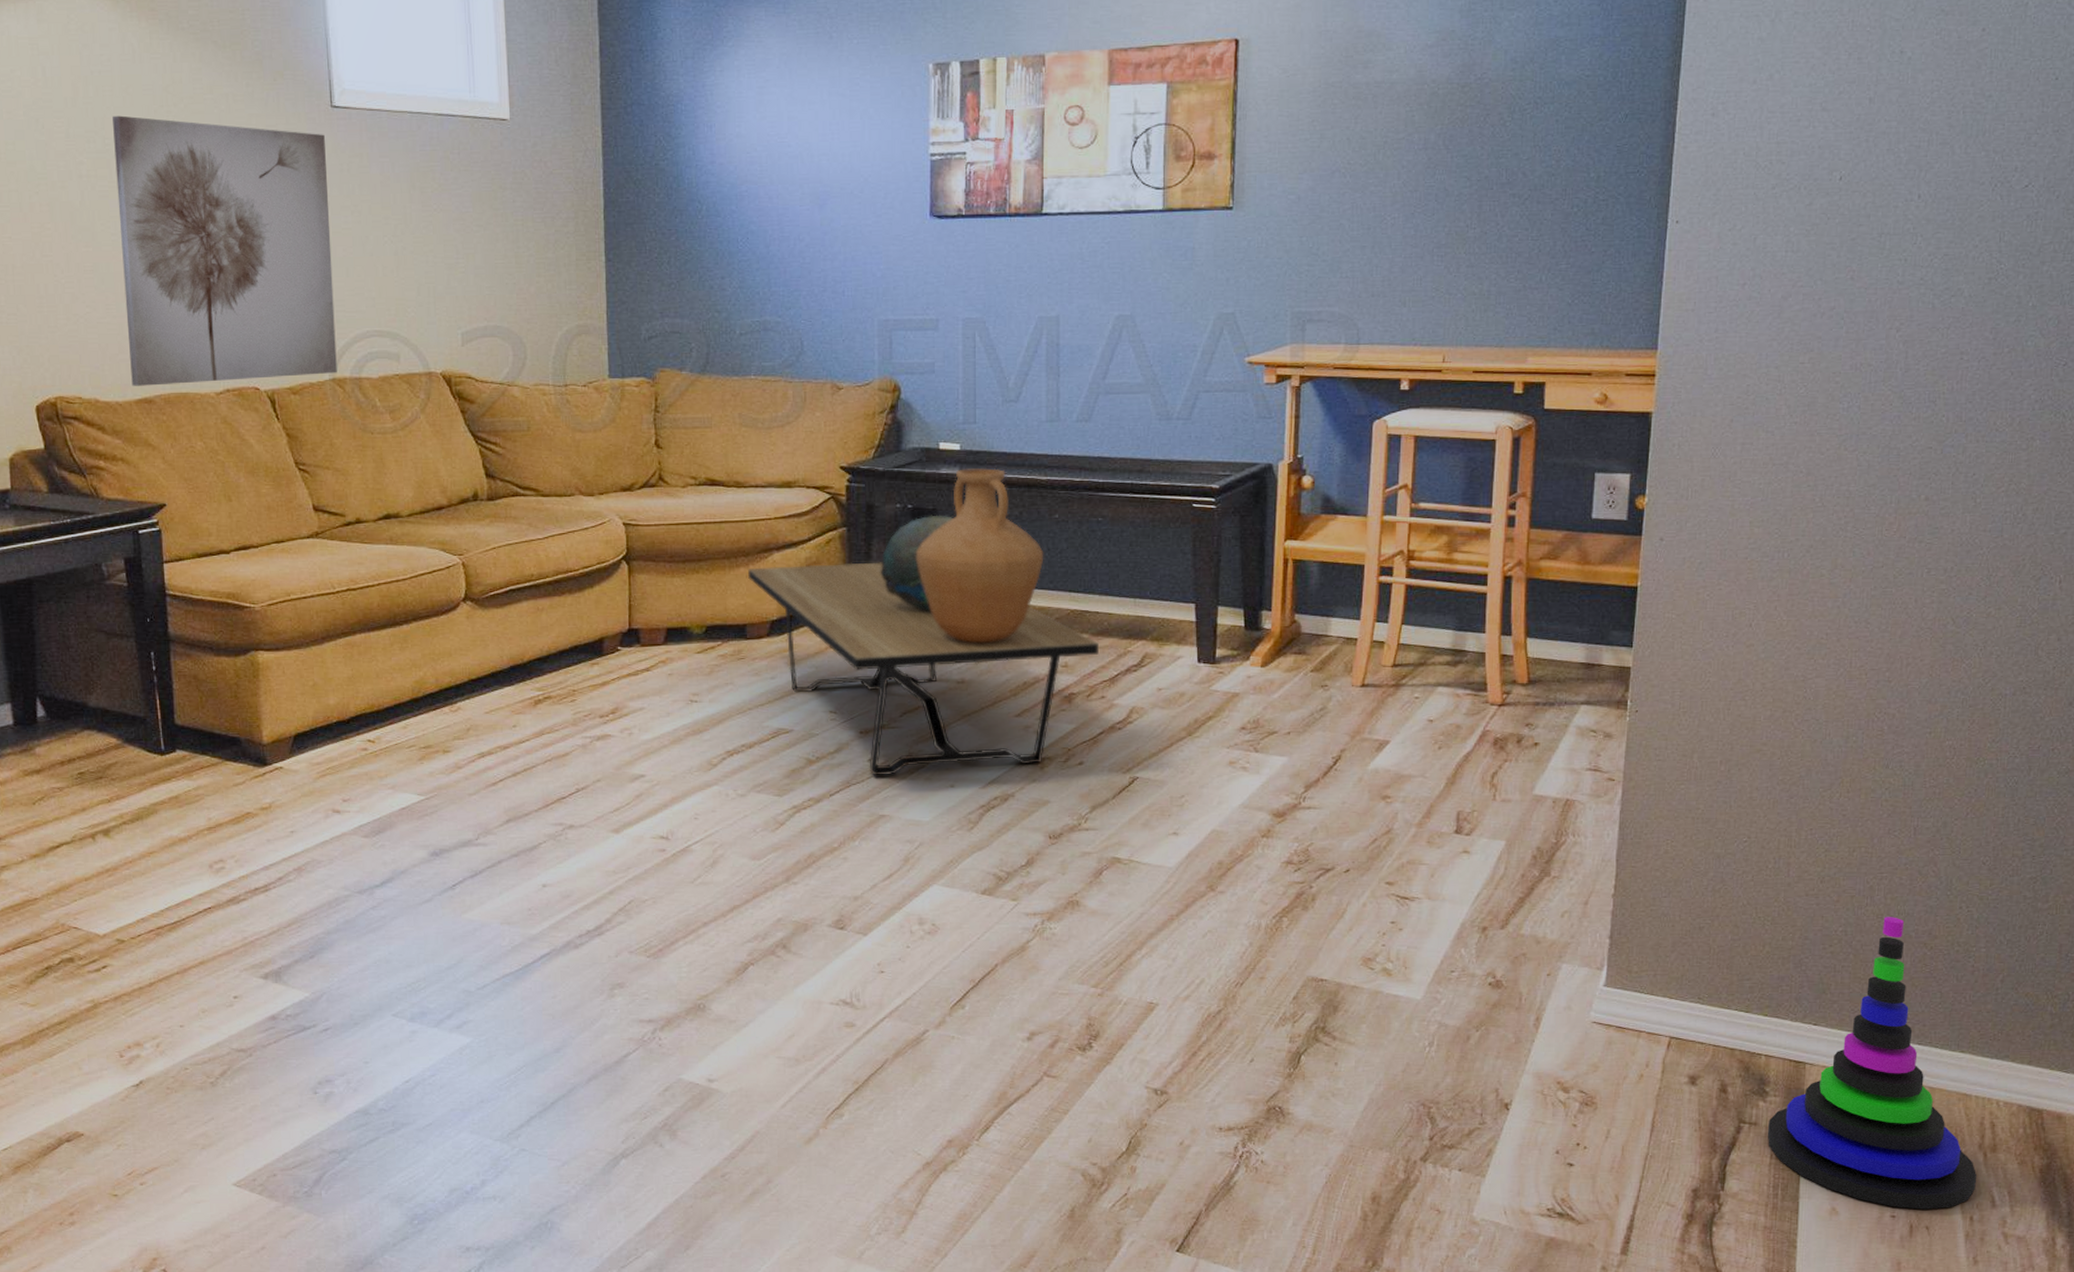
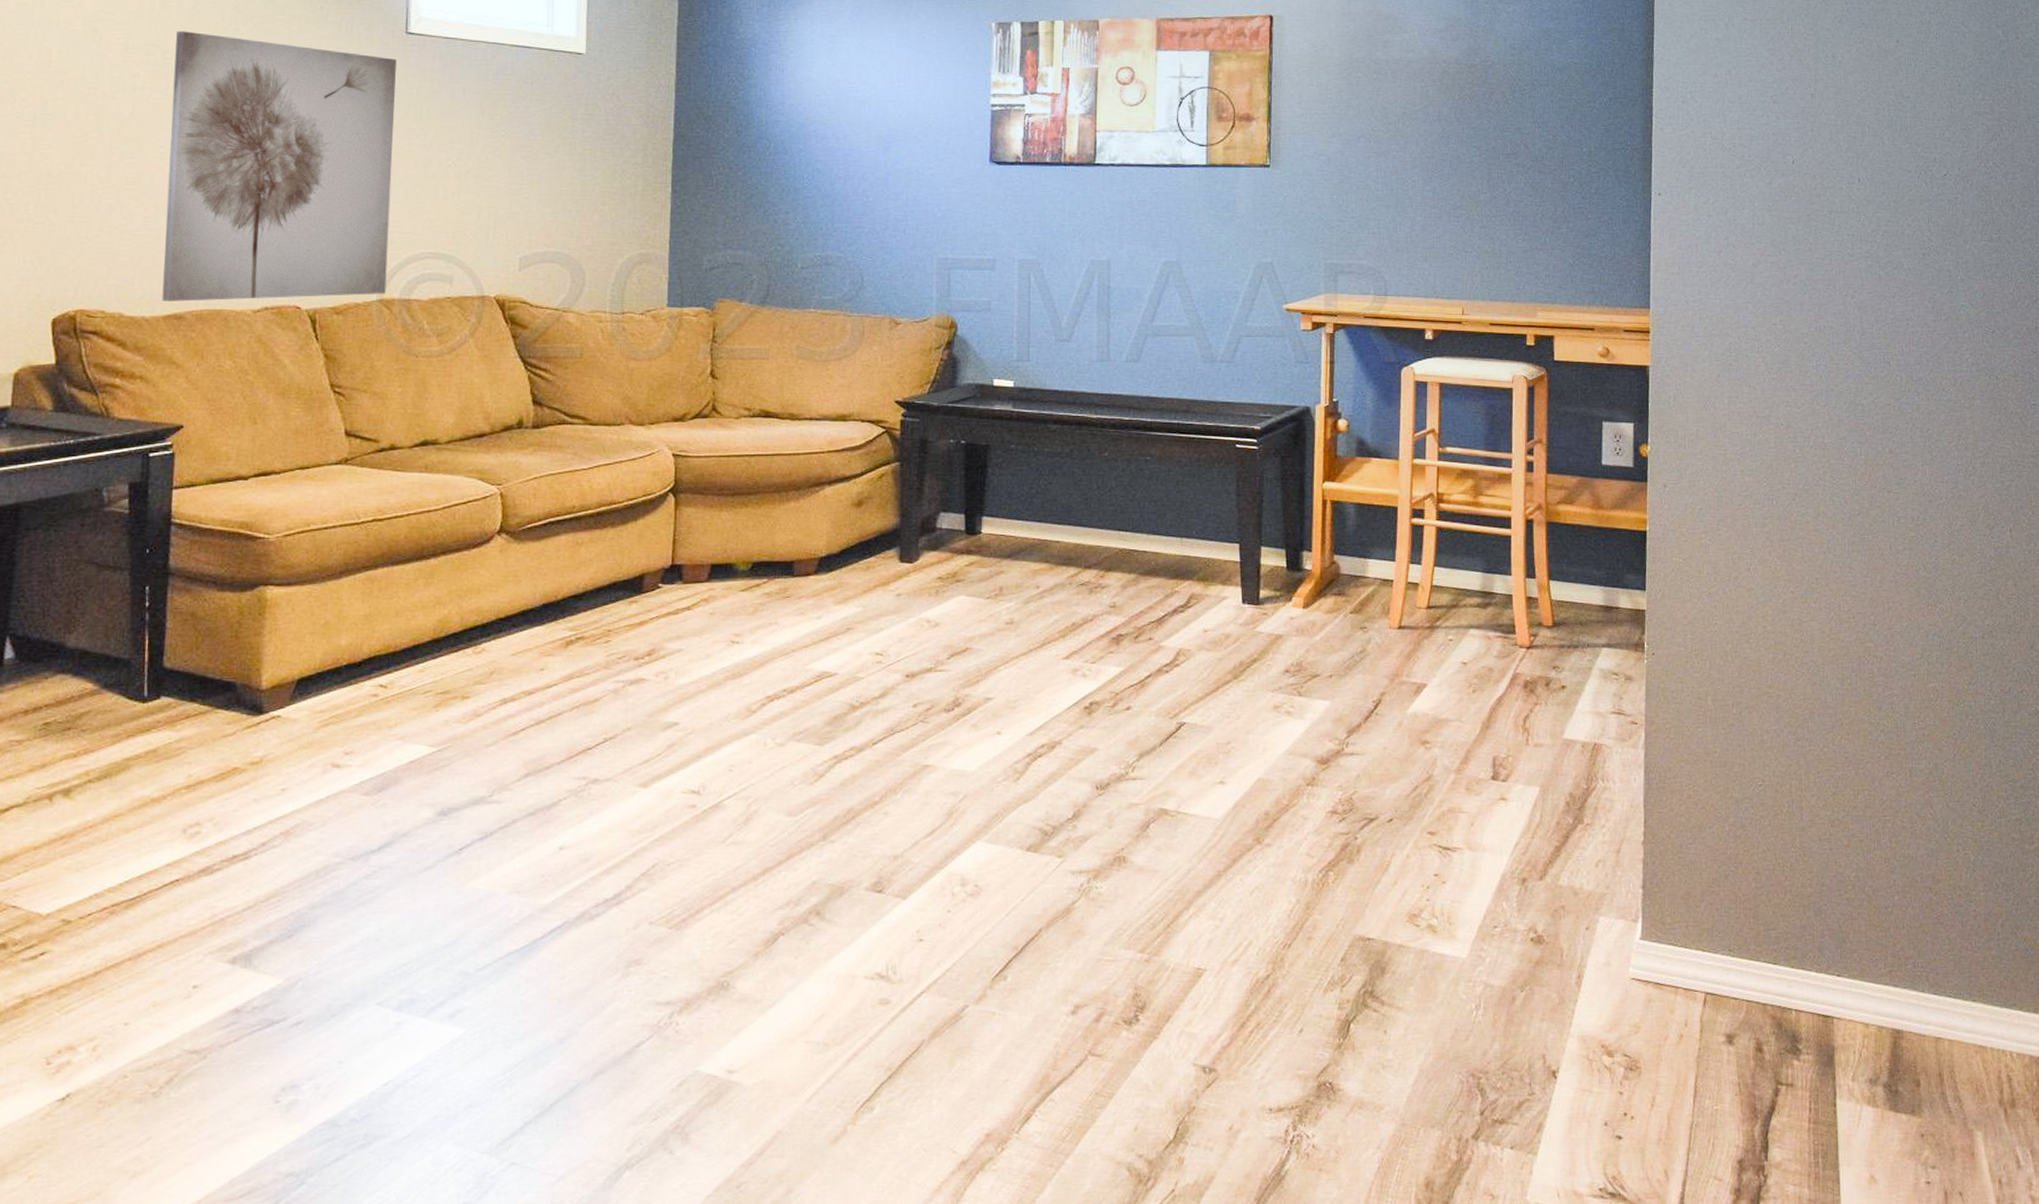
coffee table: present [747,562,1099,776] -> none [797,498,1146,723]
decorative bowl: present [880,515,953,612] -> none [932,451,1005,550]
vase: present [916,468,1044,644] -> none [968,406,1094,583]
stacking toy: present [1767,917,1978,1210] -> none [1803,861,2001,1174]

